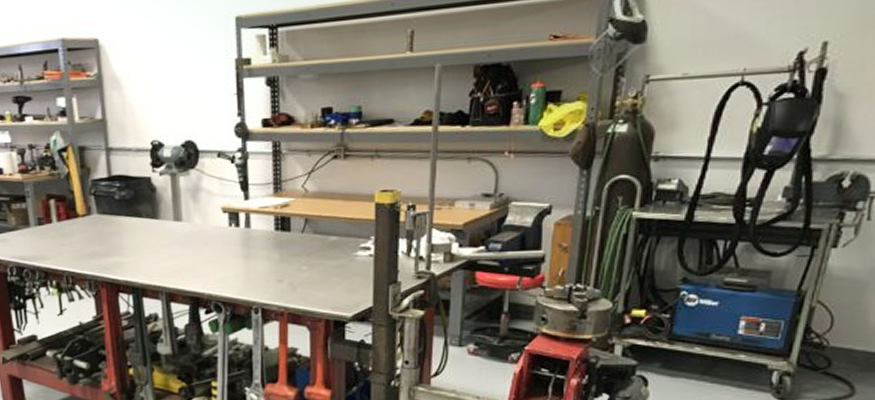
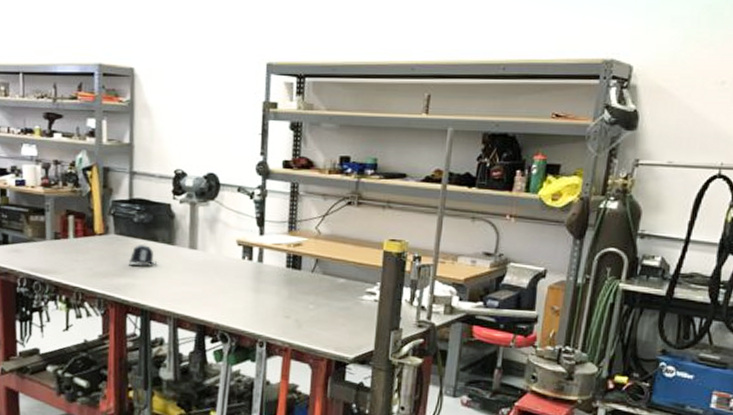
tape measure: none [113,221,144,245] -> present [128,244,158,266]

